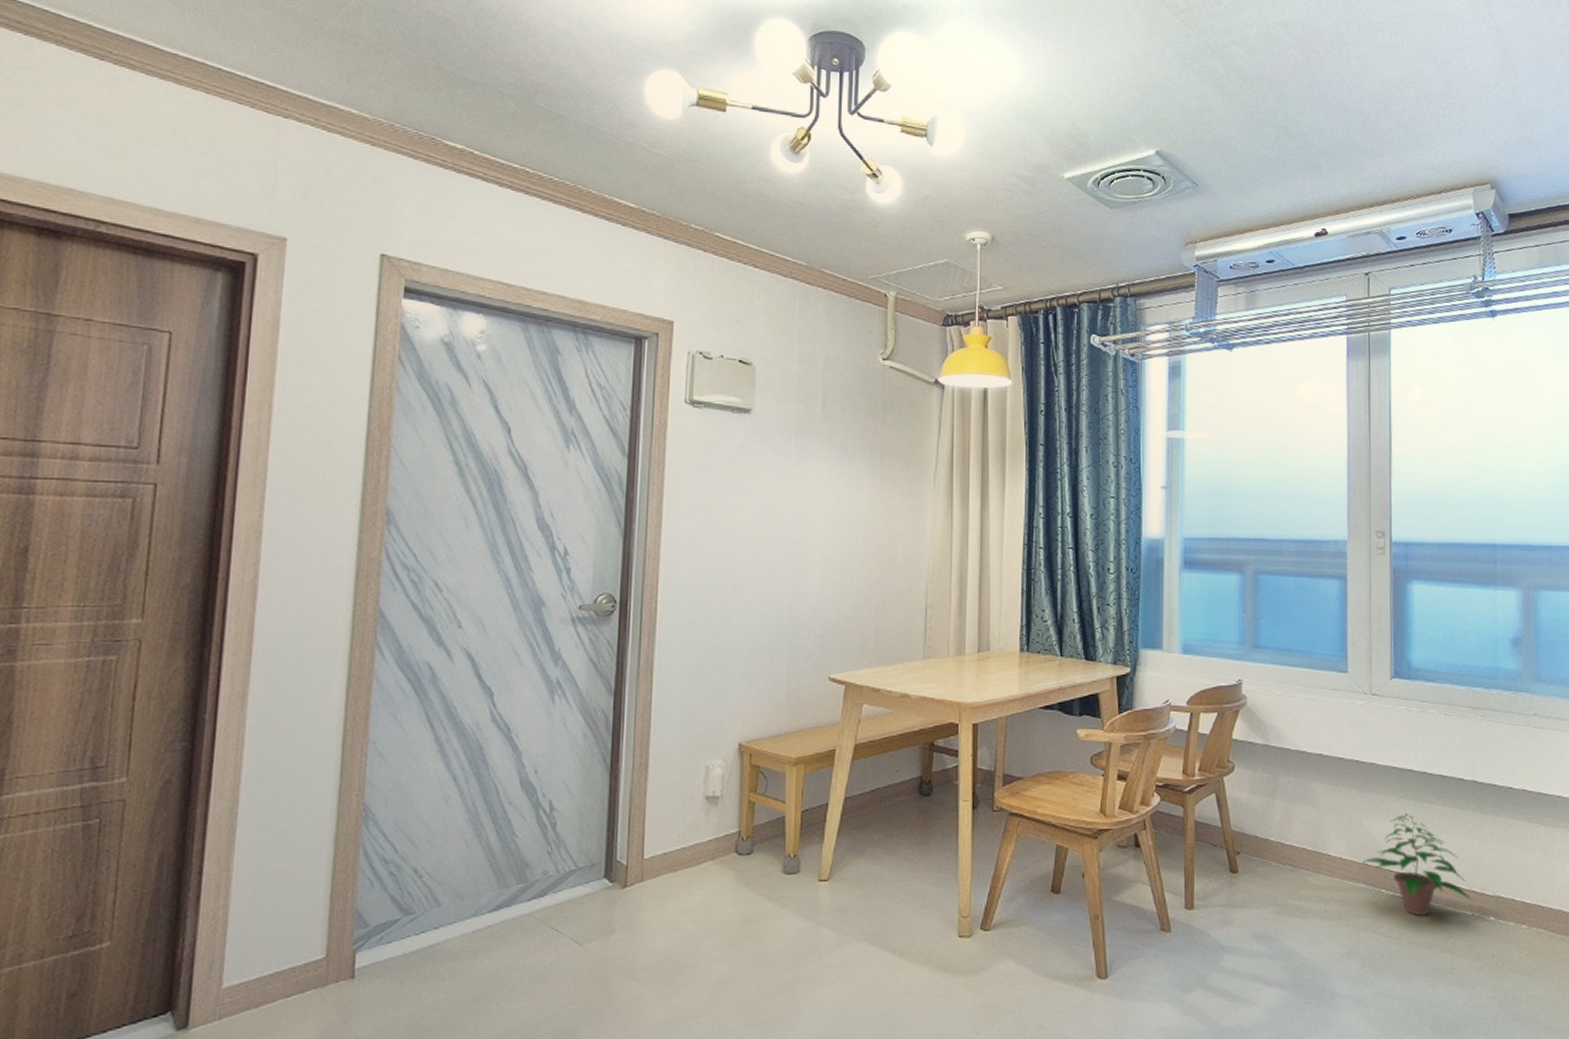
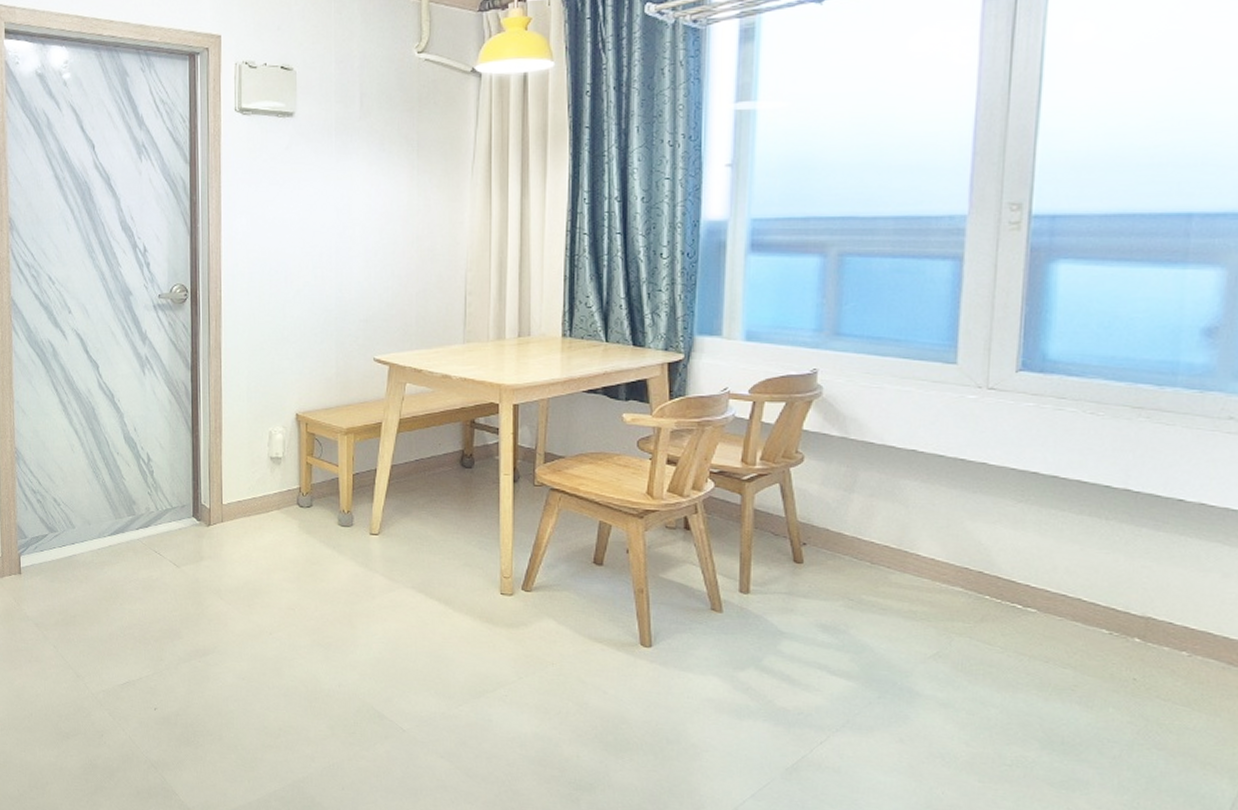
potted plant: present [1363,813,1472,917] -> none [963,519,1110,629]

